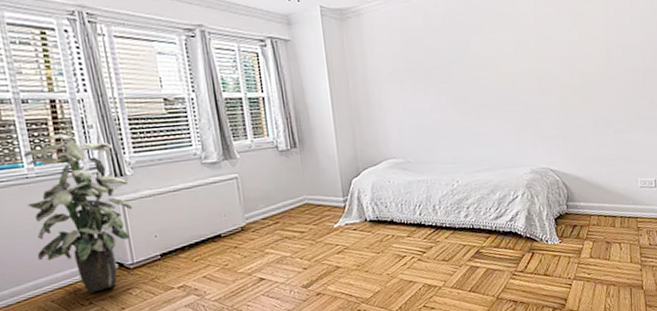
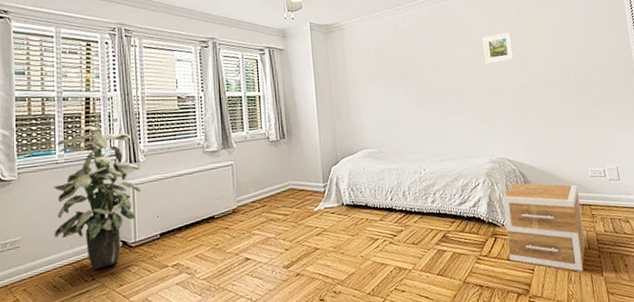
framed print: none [530,19,565,59] -> present [483,32,514,64]
nightstand: none [542,195,628,286] -> present [502,183,586,272]

